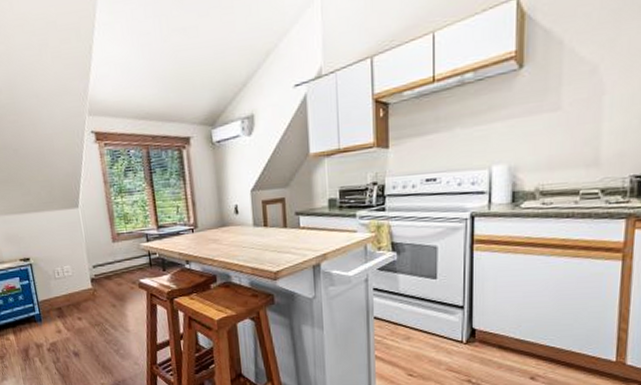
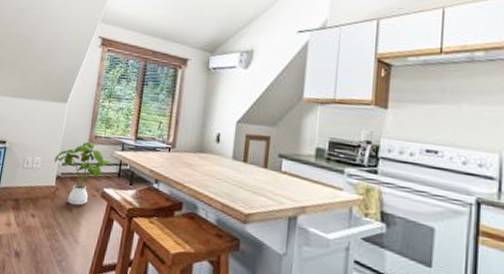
house plant: none [83,240,142,301] -> present [54,141,113,206]

